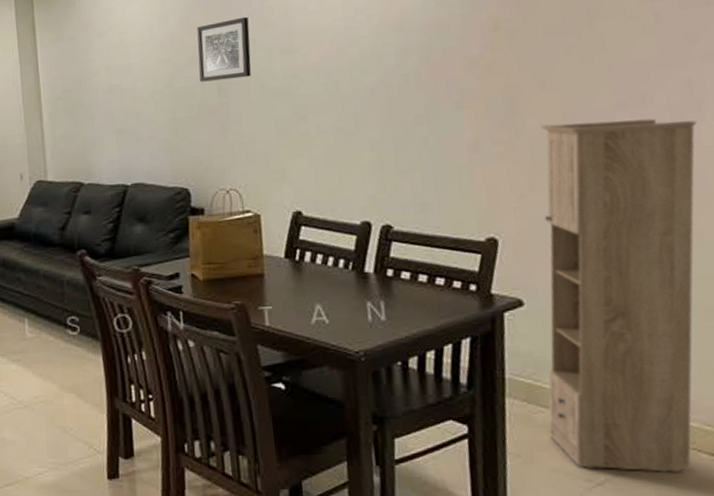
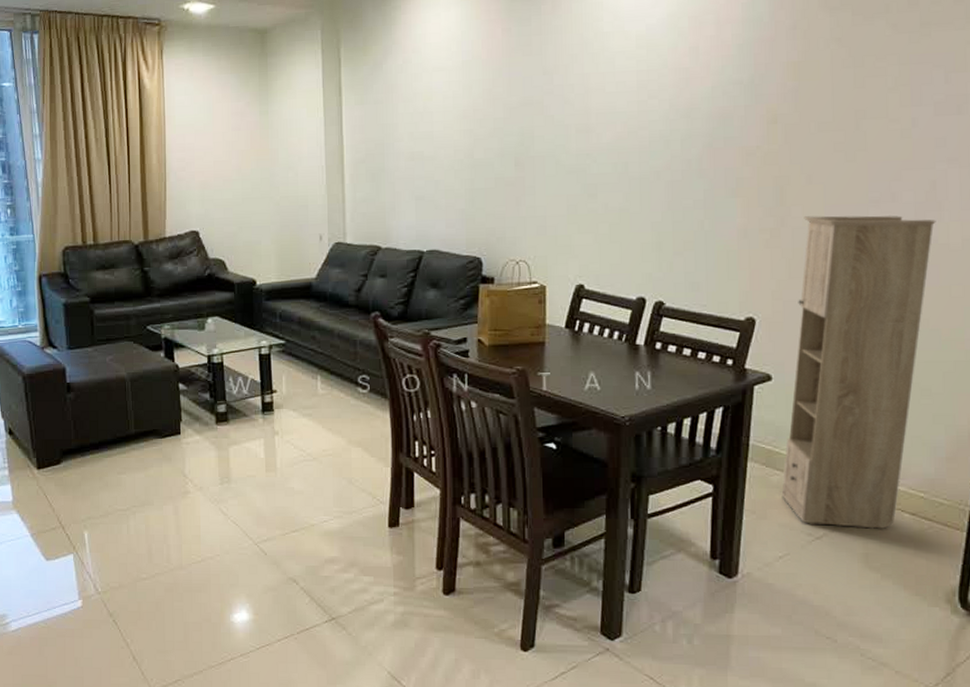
wall art: present [197,16,251,82] -> none [498,93,549,155]

